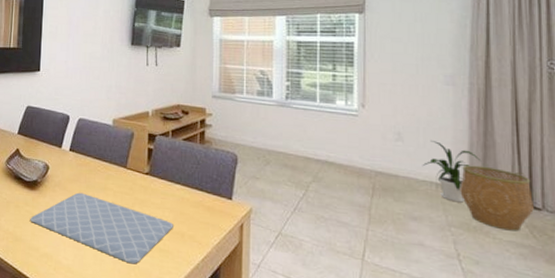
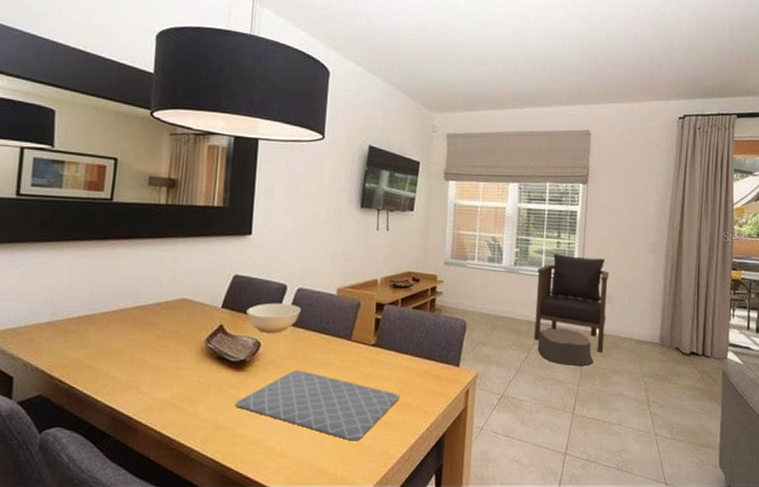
bowl: none [37,131,82,158] -> present [246,303,302,333]
armchair: none [312,87,398,196] -> present [534,254,610,353]
pouf: none [316,165,385,210] -> present [537,328,594,367]
house plant: present [422,141,480,203] -> none [625,302,670,355]
basket: present [460,165,534,231] -> none [653,322,705,377]

